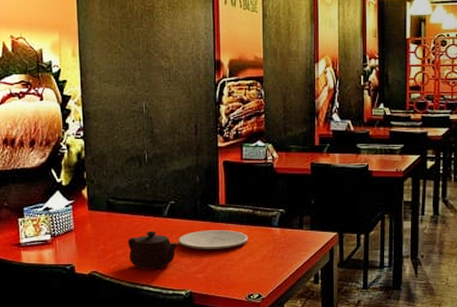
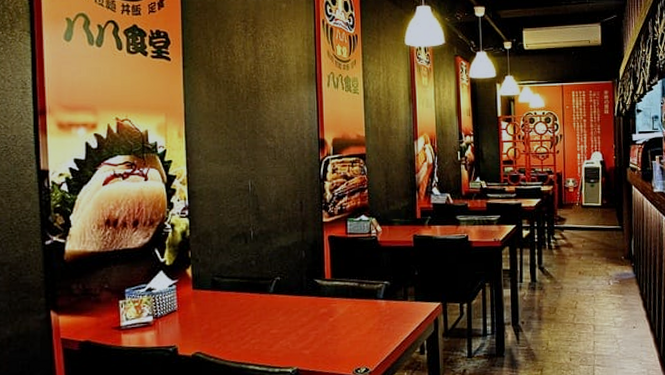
teapot: present [128,230,179,270] -> none [233,308,285,348]
plate: present [178,230,249,249] -> none [284,304,355,325]

